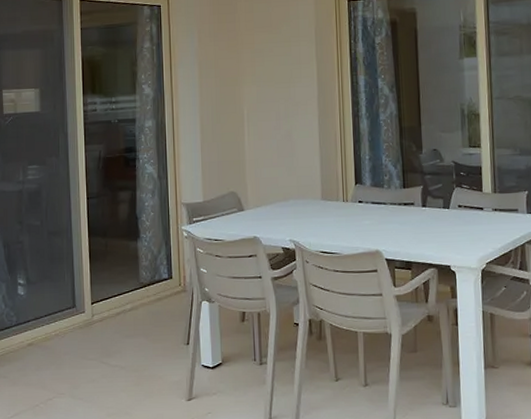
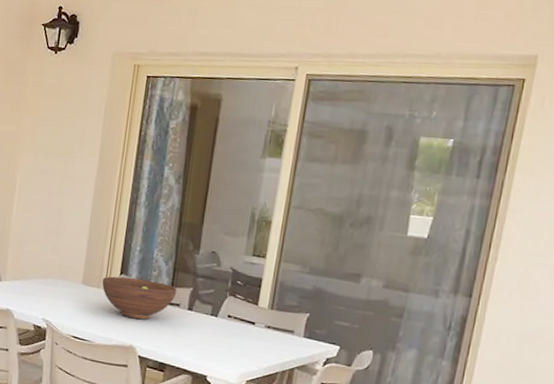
fruit bowl: none [339,185,410,225] -> present [102,276,178,320]

